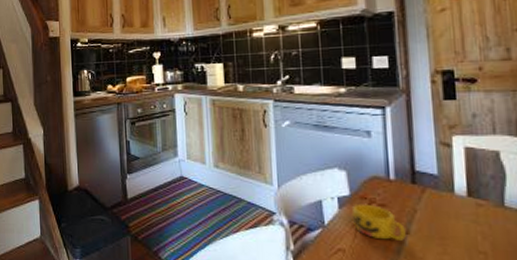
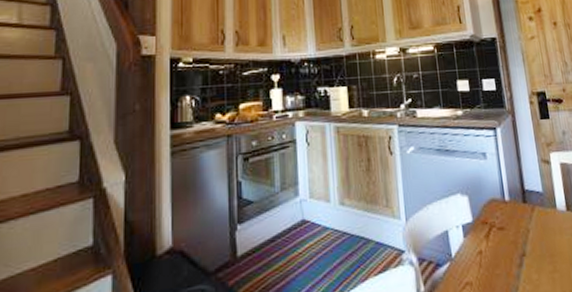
cup: present [351,203,406,241] -> none [475,229,523,266]

